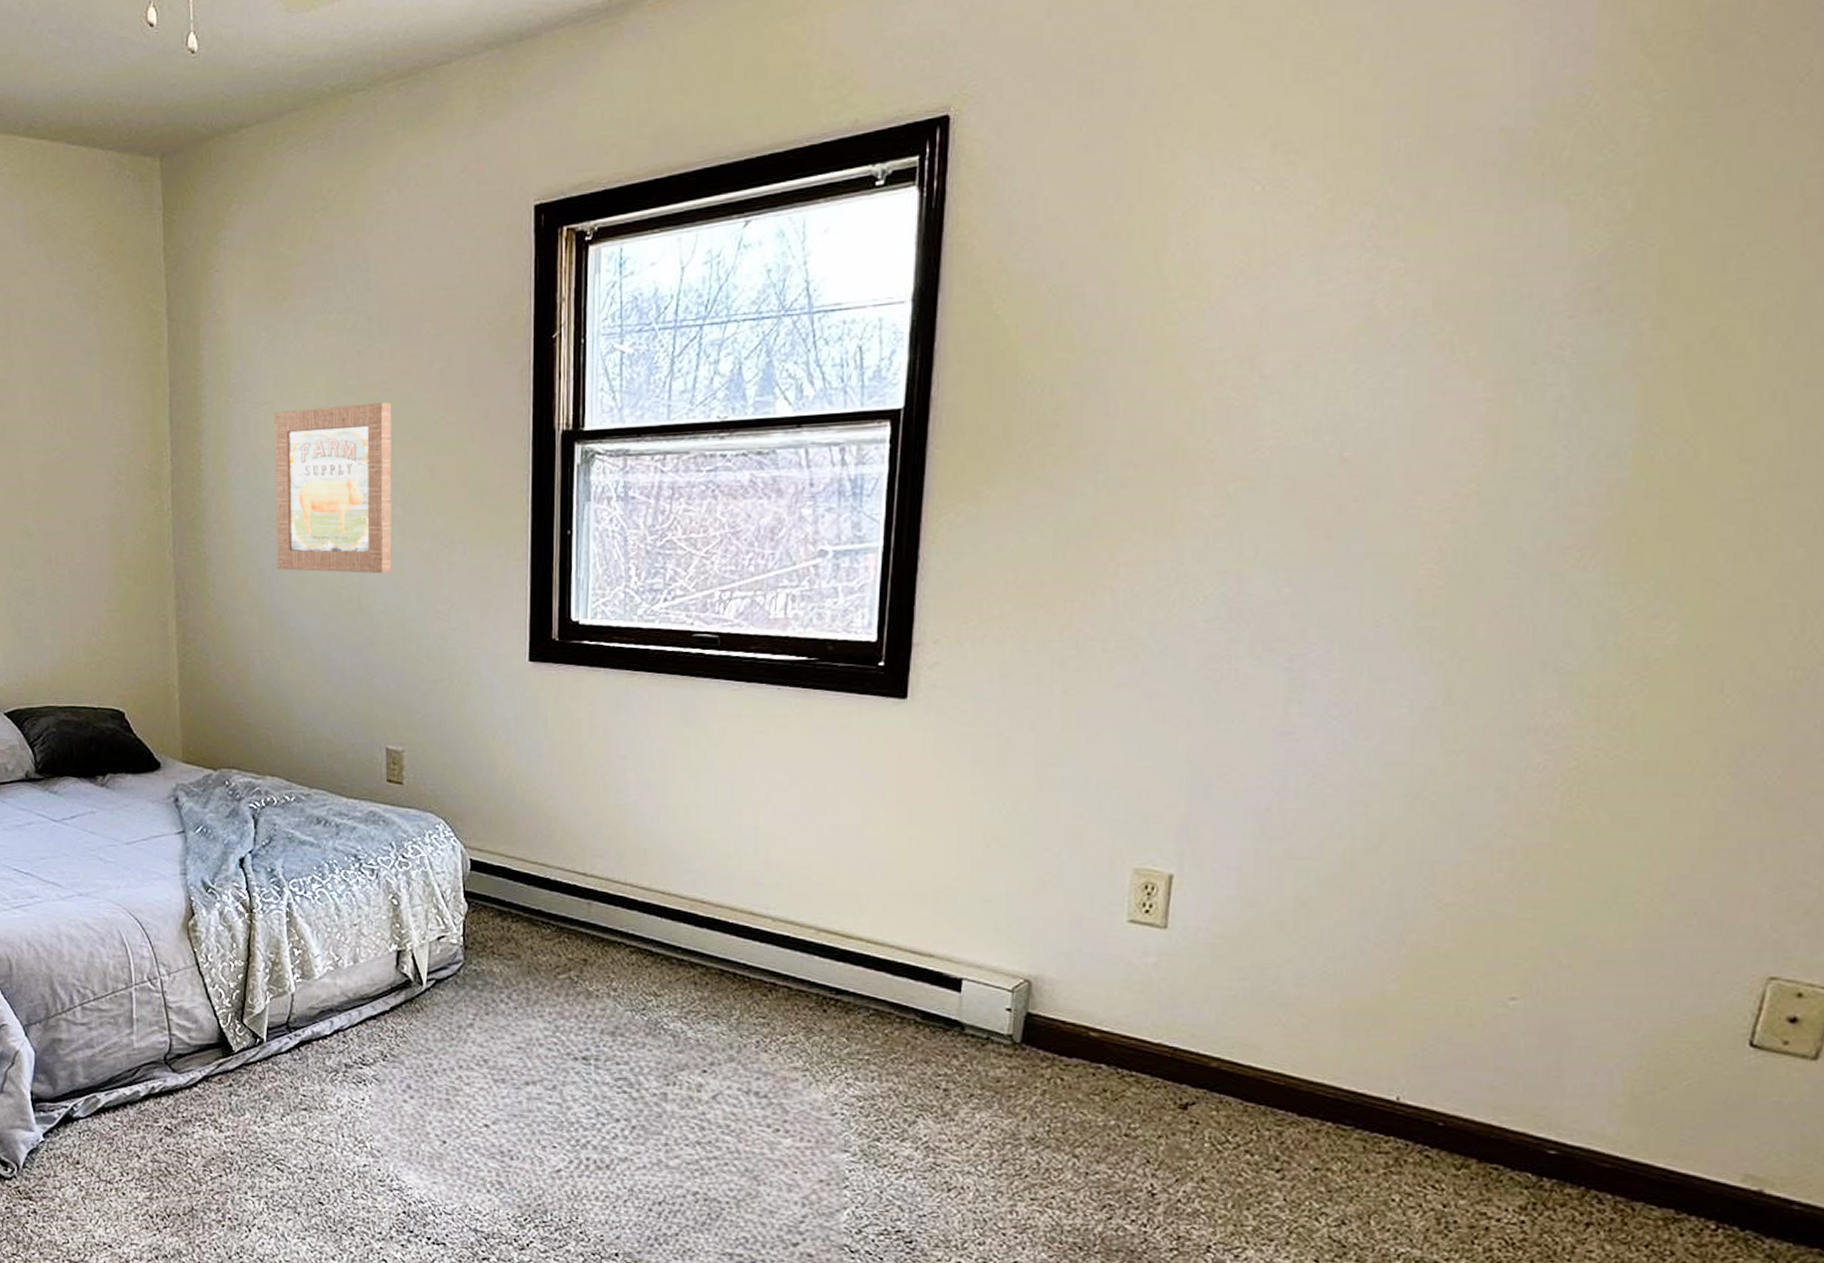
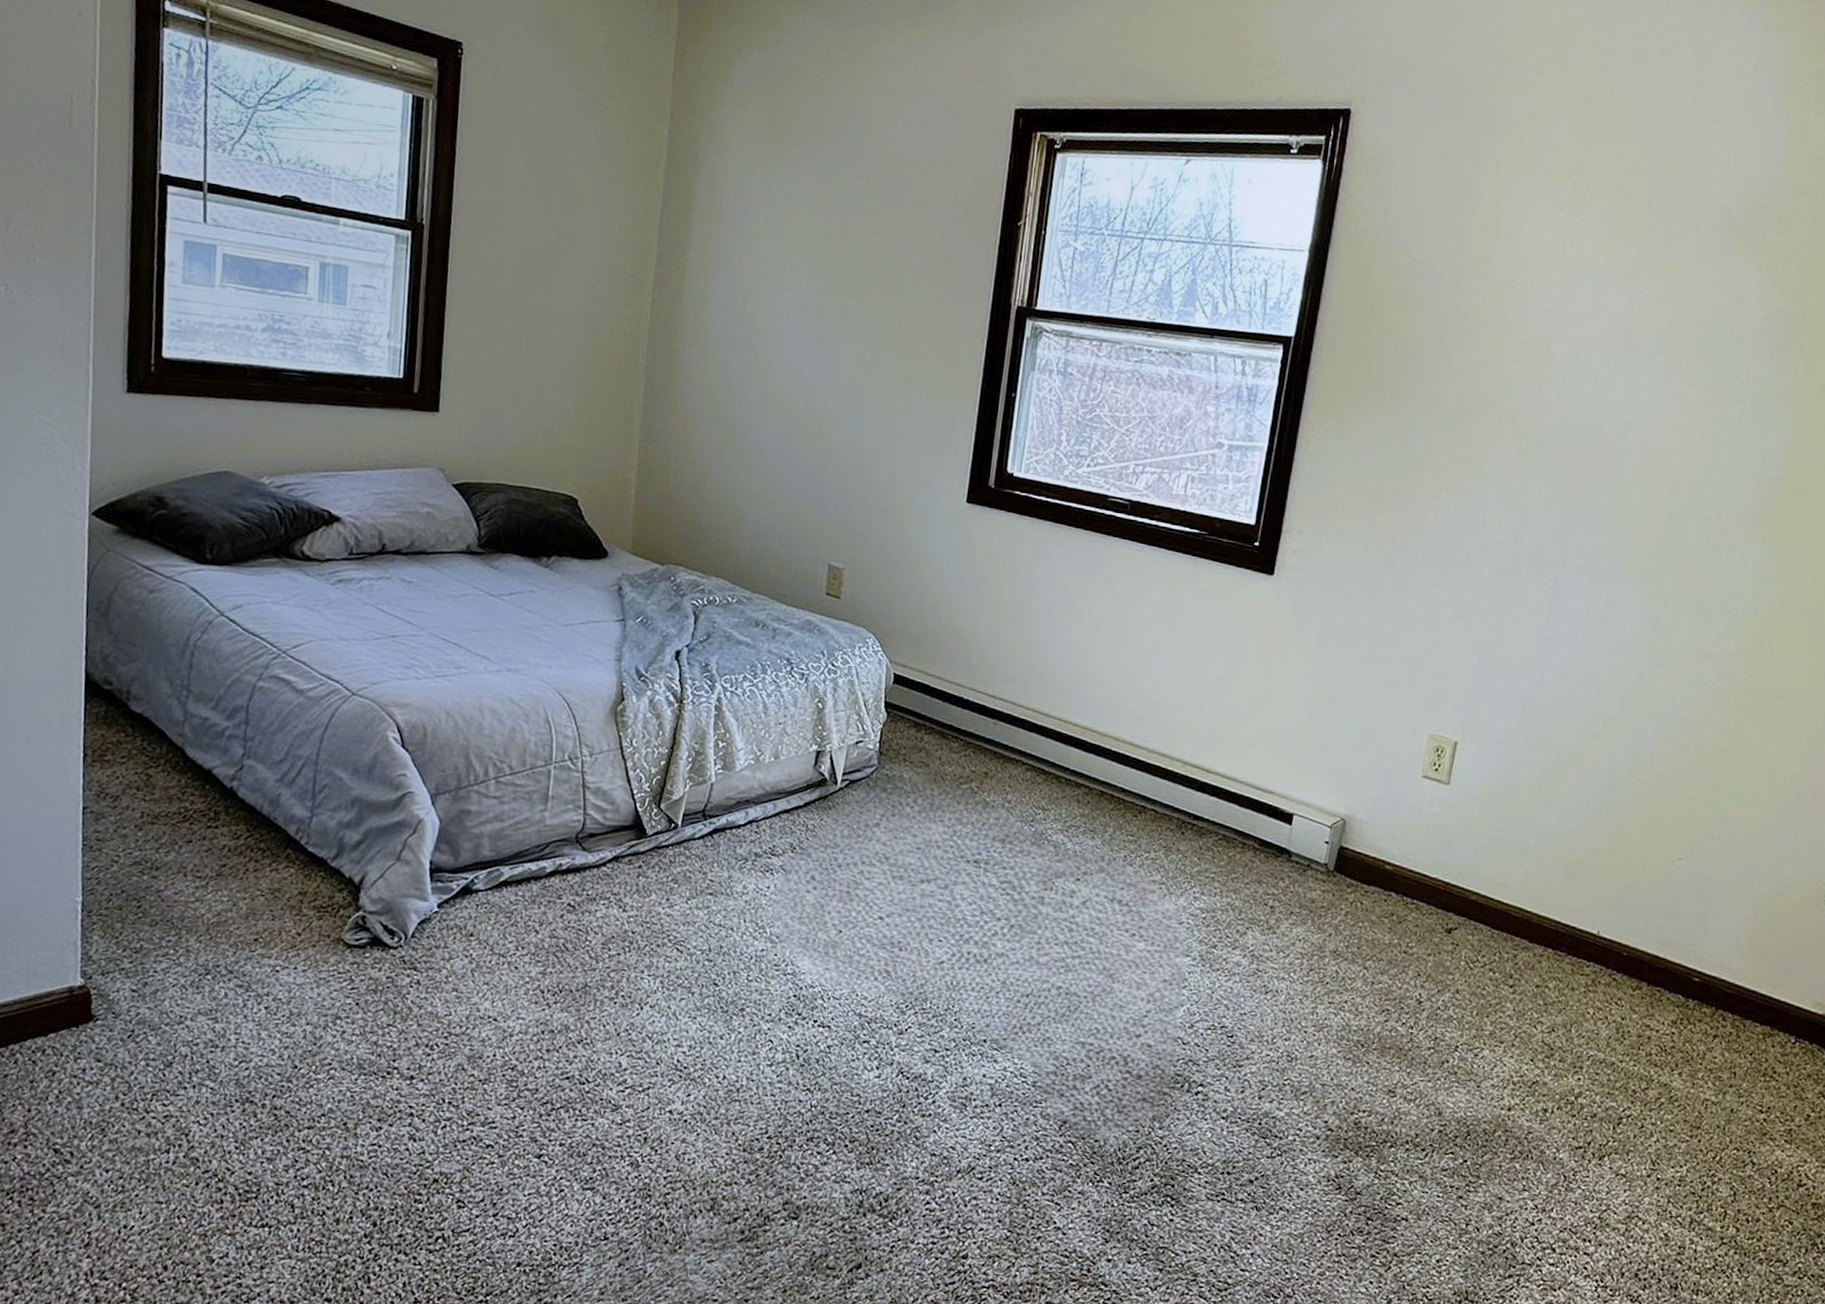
wall art: present [274,402,392,574] -> none [745,243,870,407]

